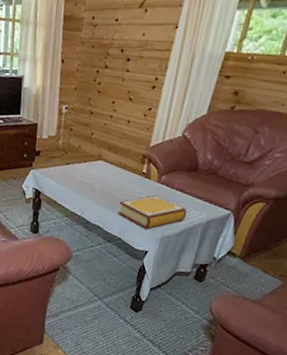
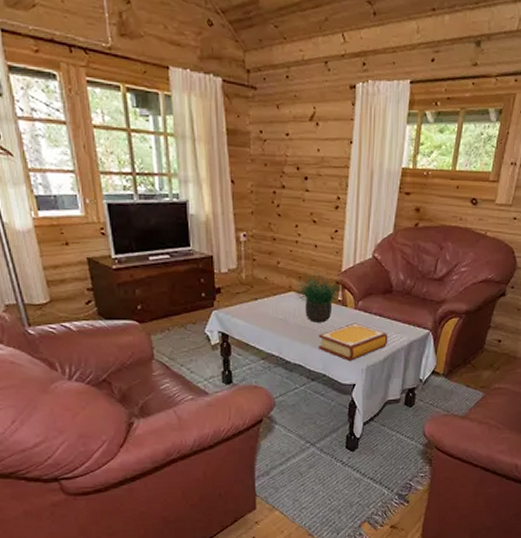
potted plant: none [103,137,149,191] -> present [294,263,343,323]

